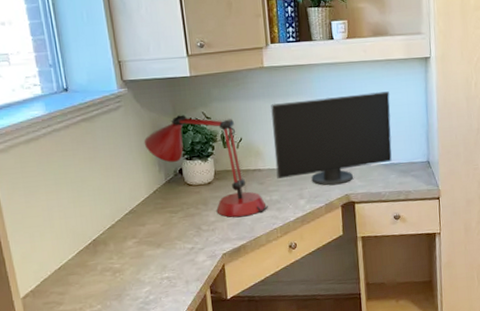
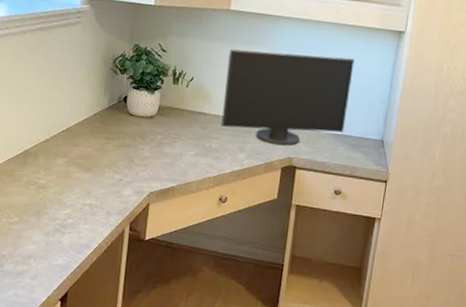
desk lamp: present [144,114,268,217] -> none [95,42,206,159]

